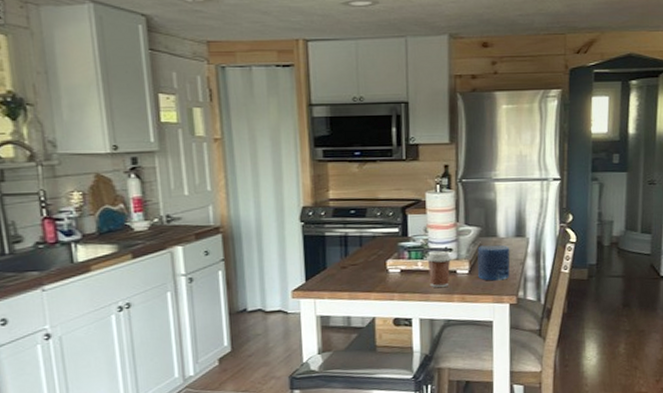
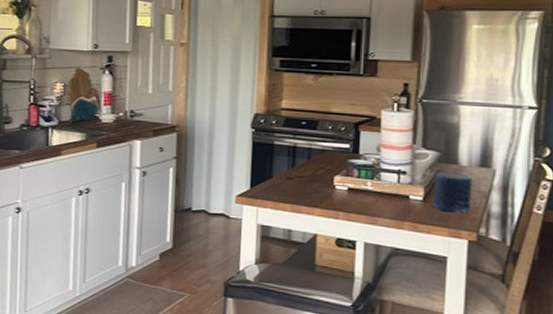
coffee cup: present [425,250,452,288] -> none [376,172,406,213]

